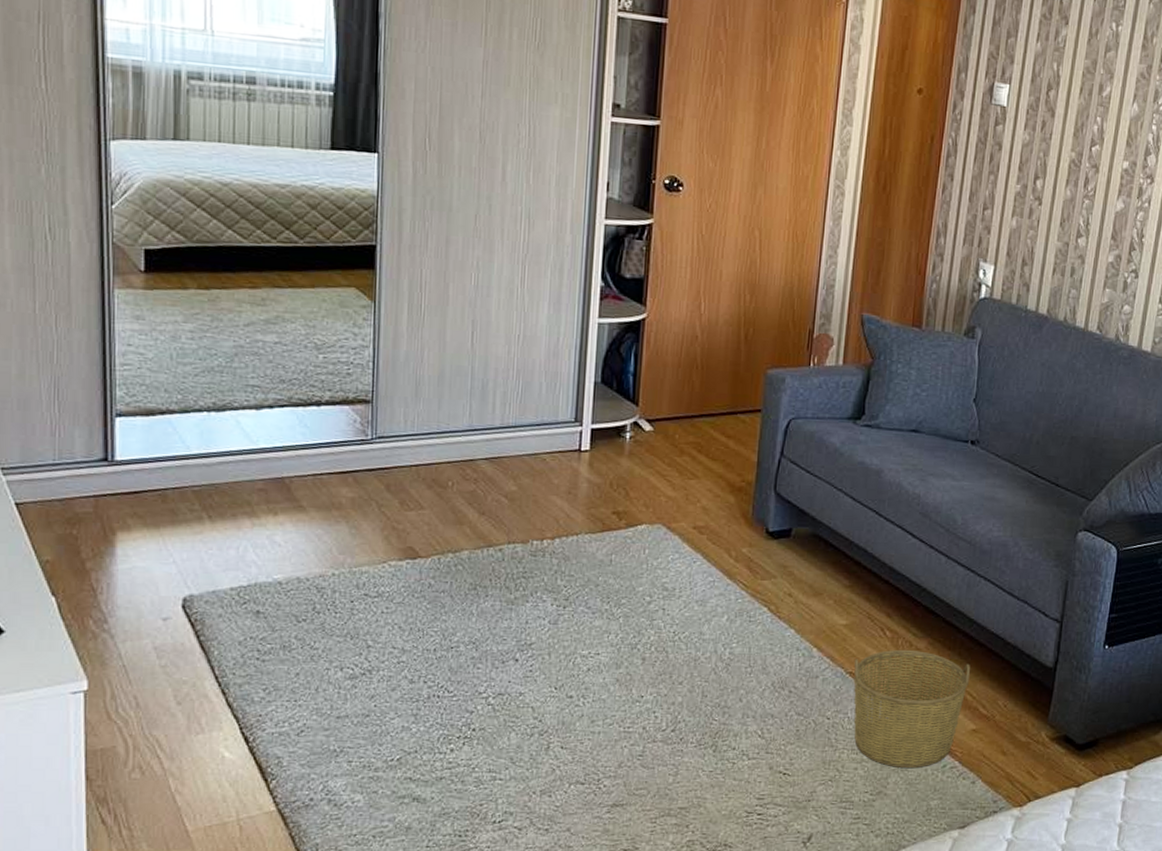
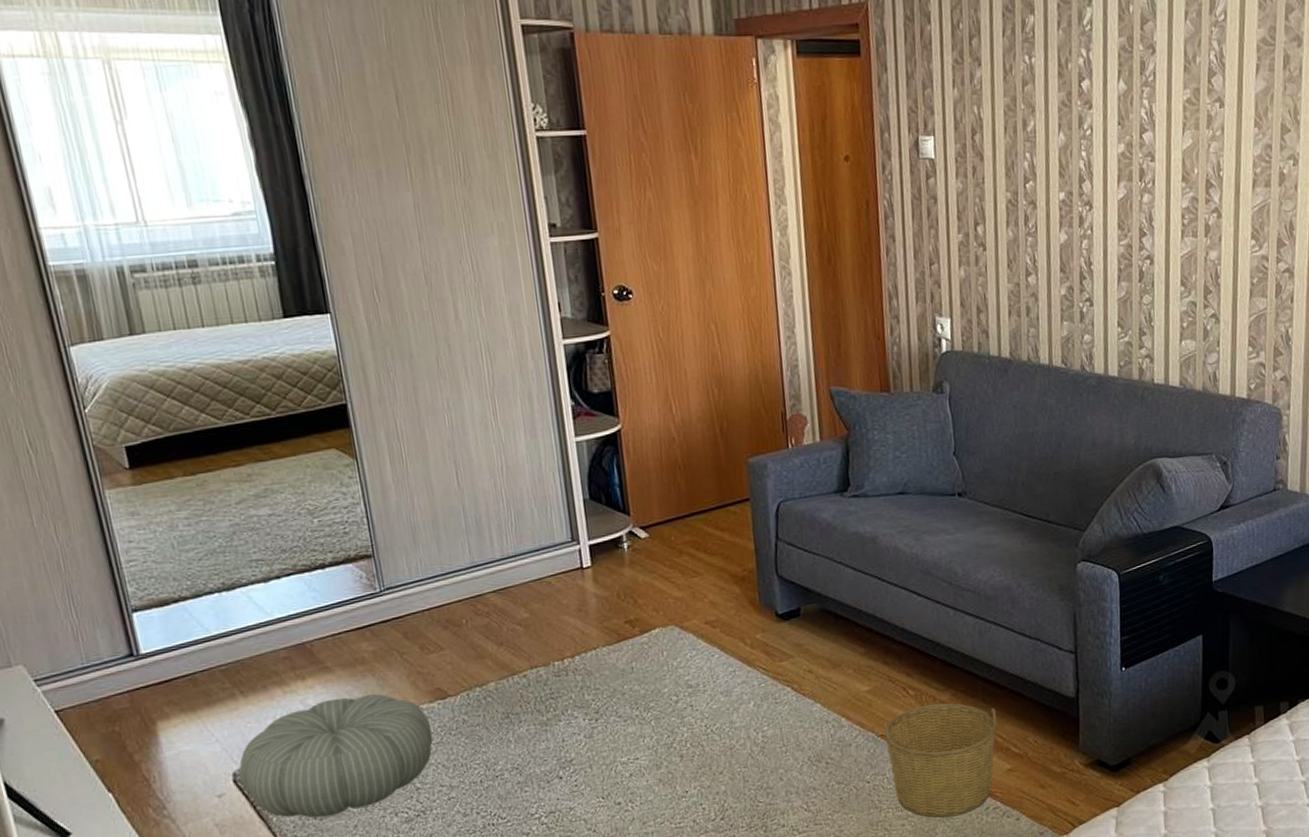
pouf: none [189,539,395,659] -> present [239,694,433,818]

